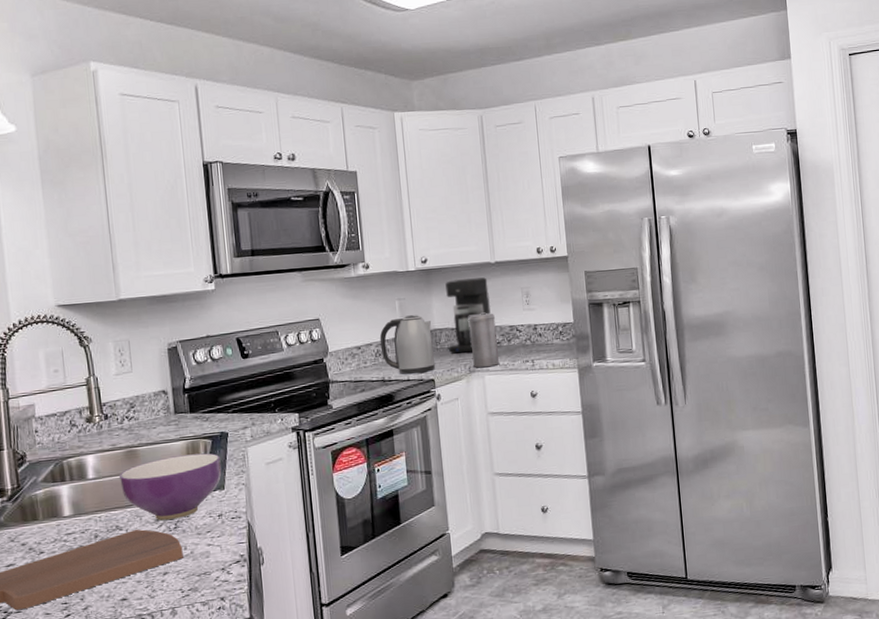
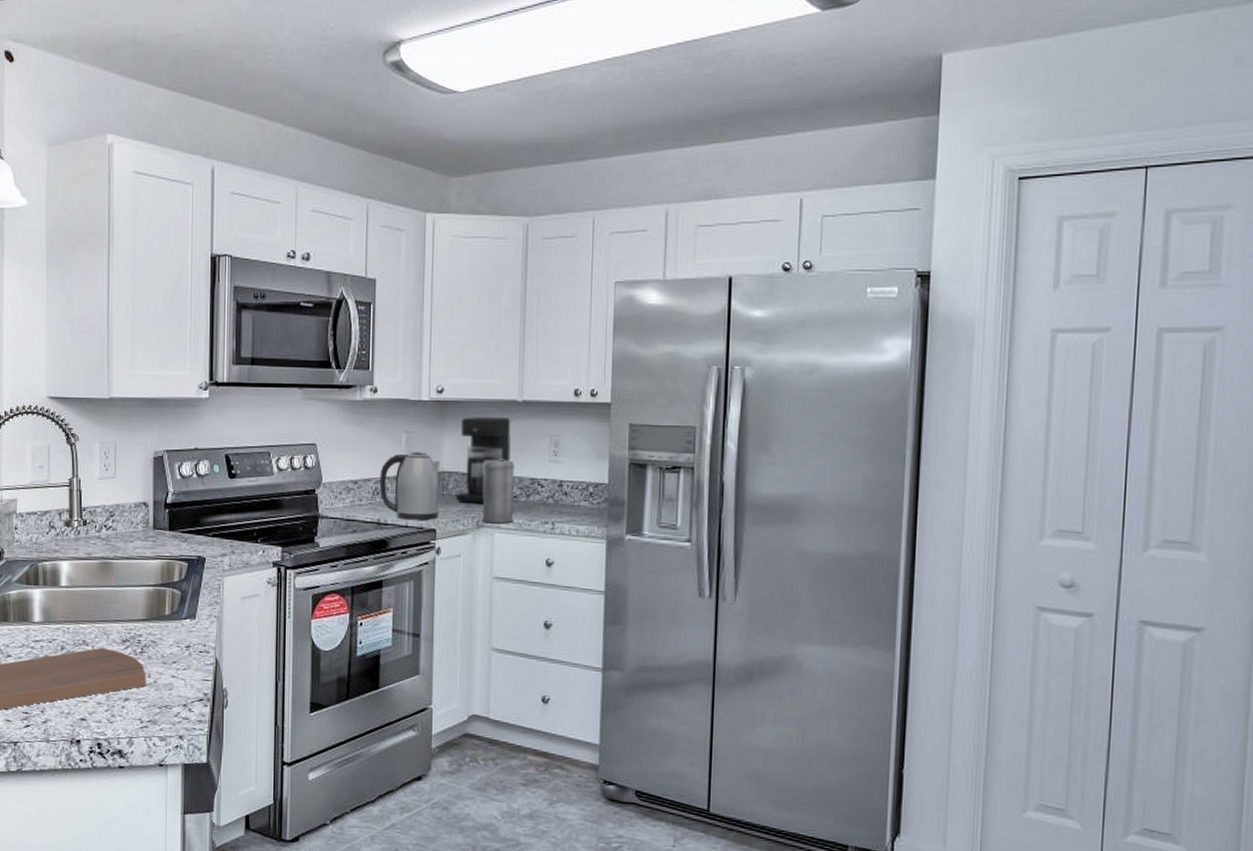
bowl: present [118,453,222,520] -> none [91,575,195,643]

